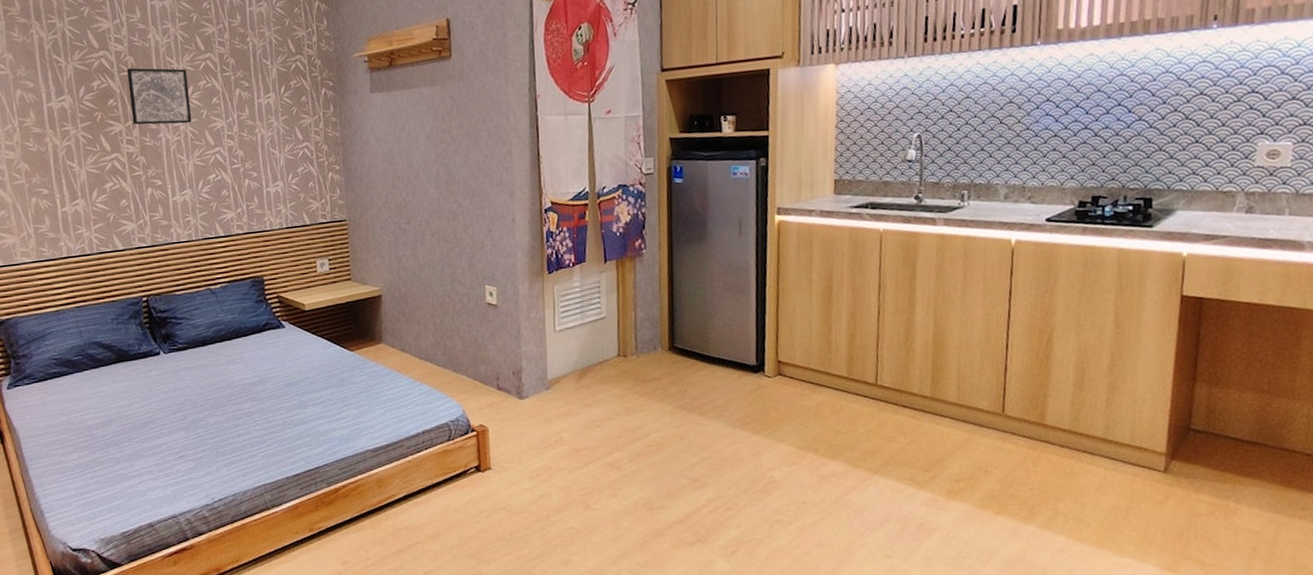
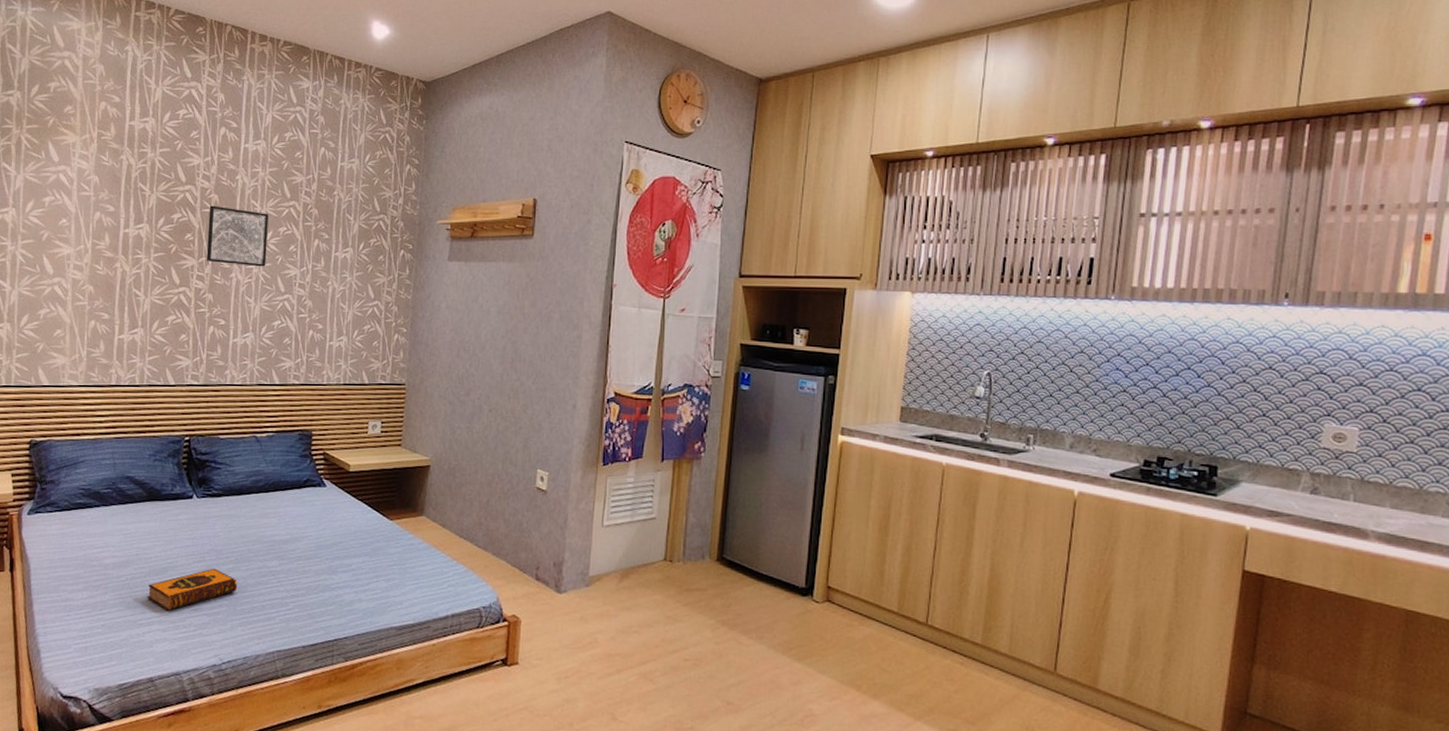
hardback book: none [133,416,217,461] -> present [147,568,238,611]

